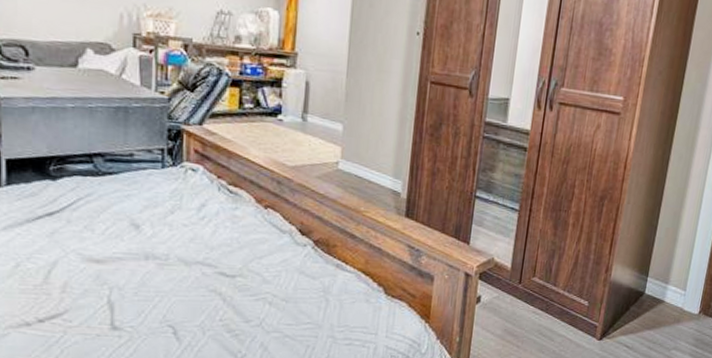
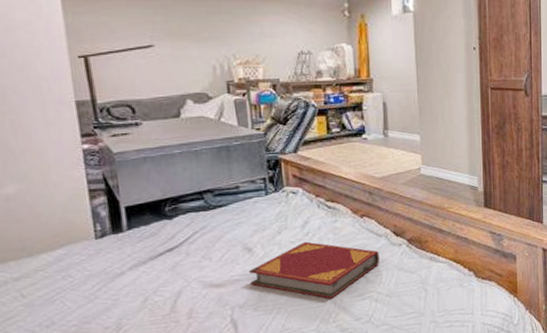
hardback book: none [133,226,280,295] -> present [249,241,379,299]

